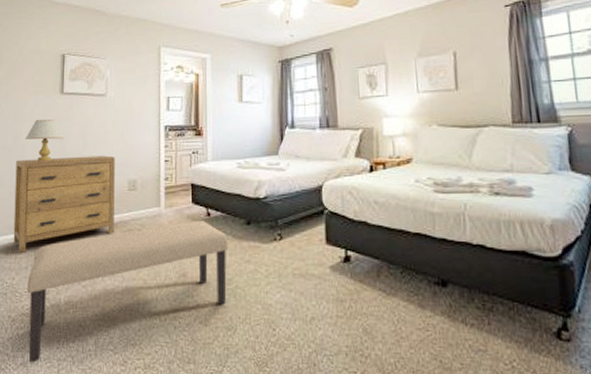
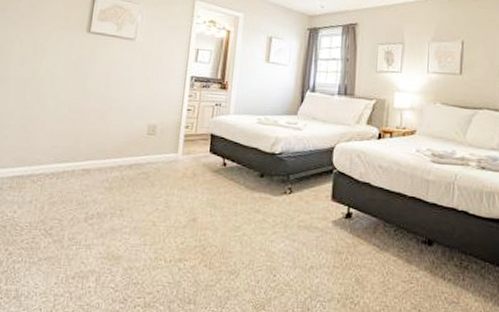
dresser: present [13,155,115,252] -> none [19,93,137,186]
table lamp: present [25,119,64,162] -> none [43,55,86,98]
bench: present [26,221,229,363] -> none [23,169,241,297]

